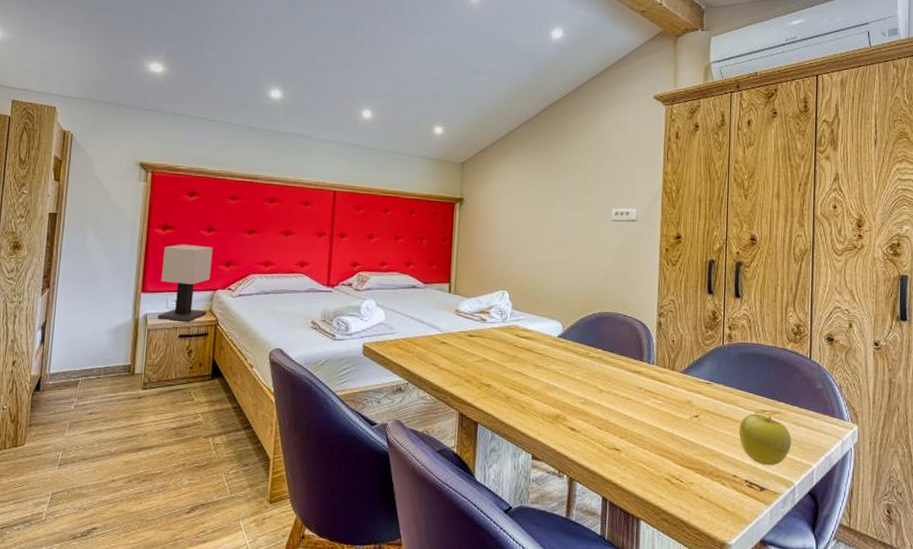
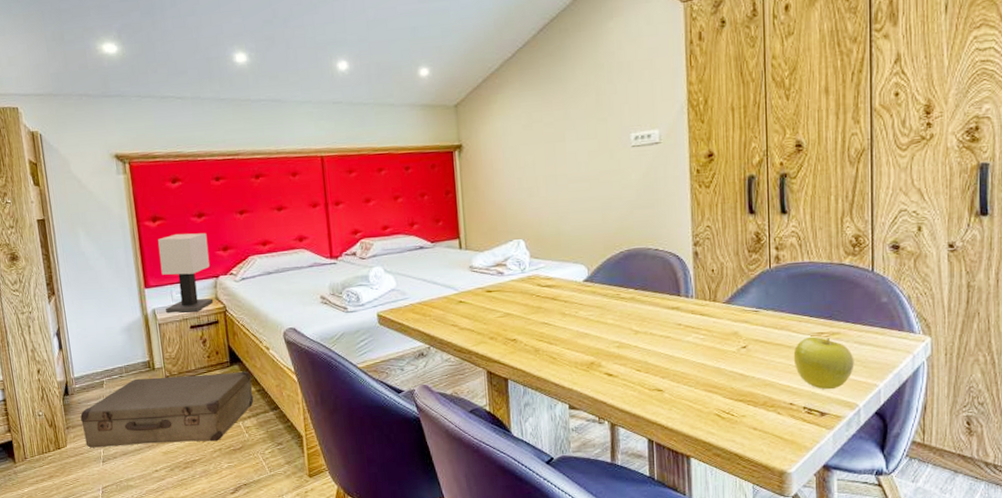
suitcase: none [45,382,230,456] -> present [80,371,254,448]

